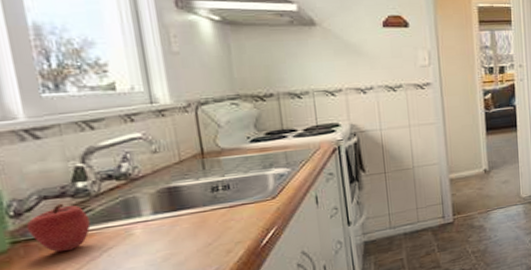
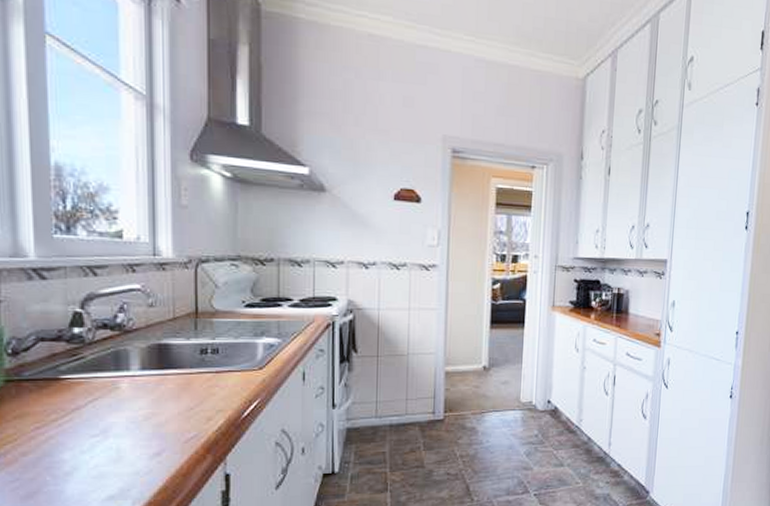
apple: present [26,203,91,253] -> none [21,346,81,397]

